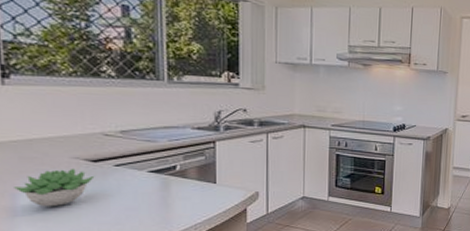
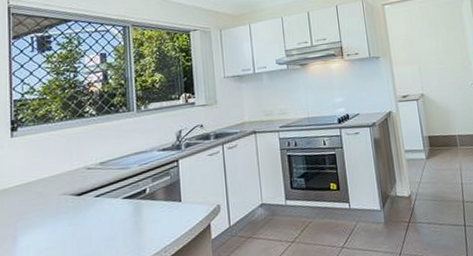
succulent plant: present [14,168,95,207] -> none [15,204,79,246]

